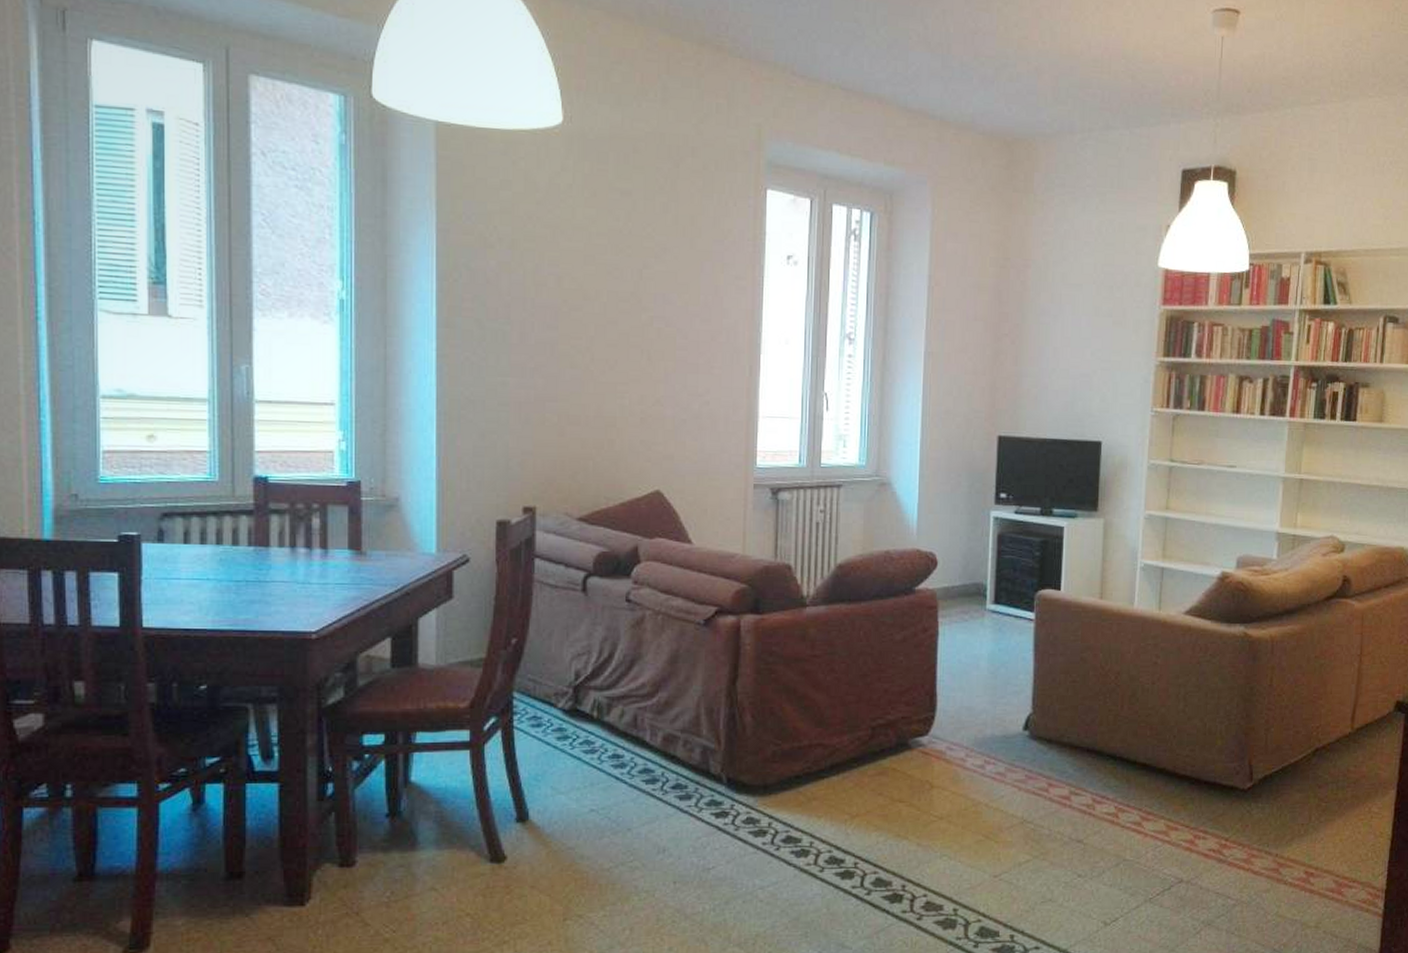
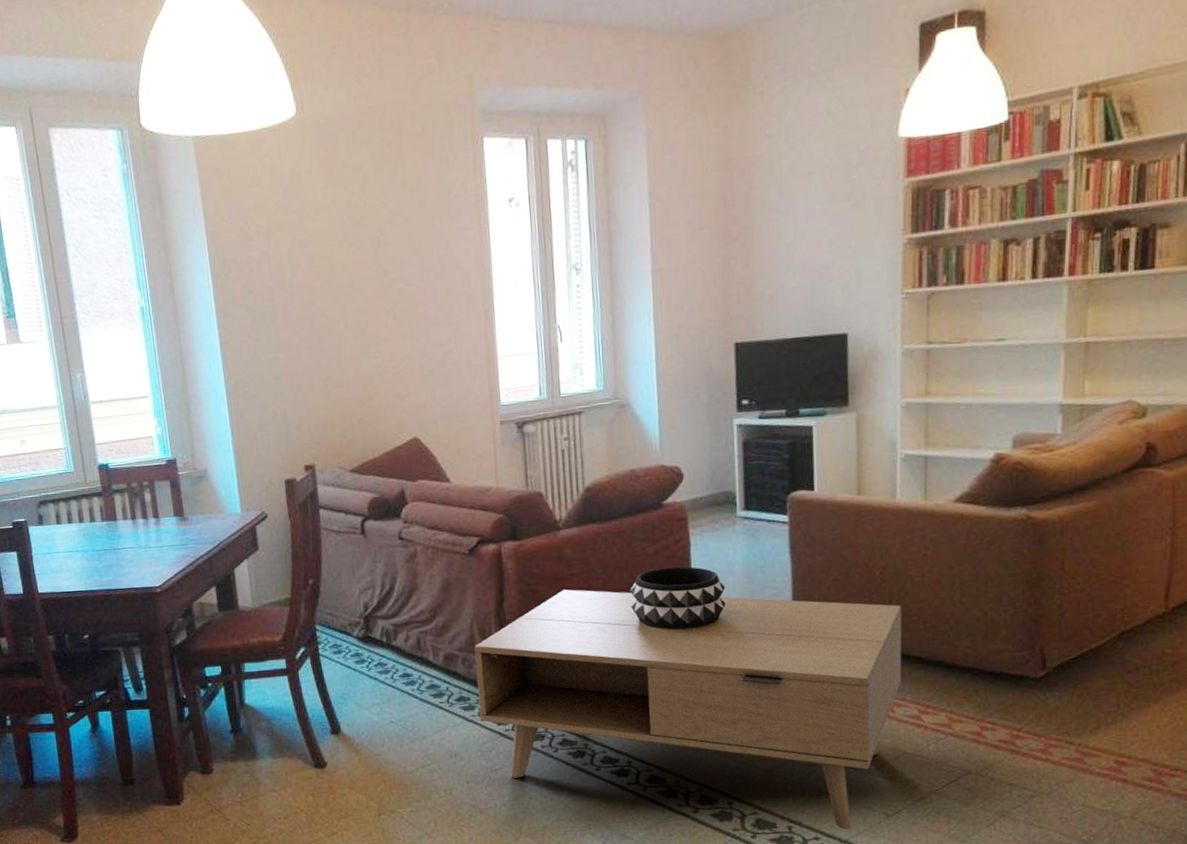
coffee table: none [696,672,1132,939] -> present [474,589,902,830]
decorative bowl: none [872,656,970,722] -> present [630,566,726,630]

